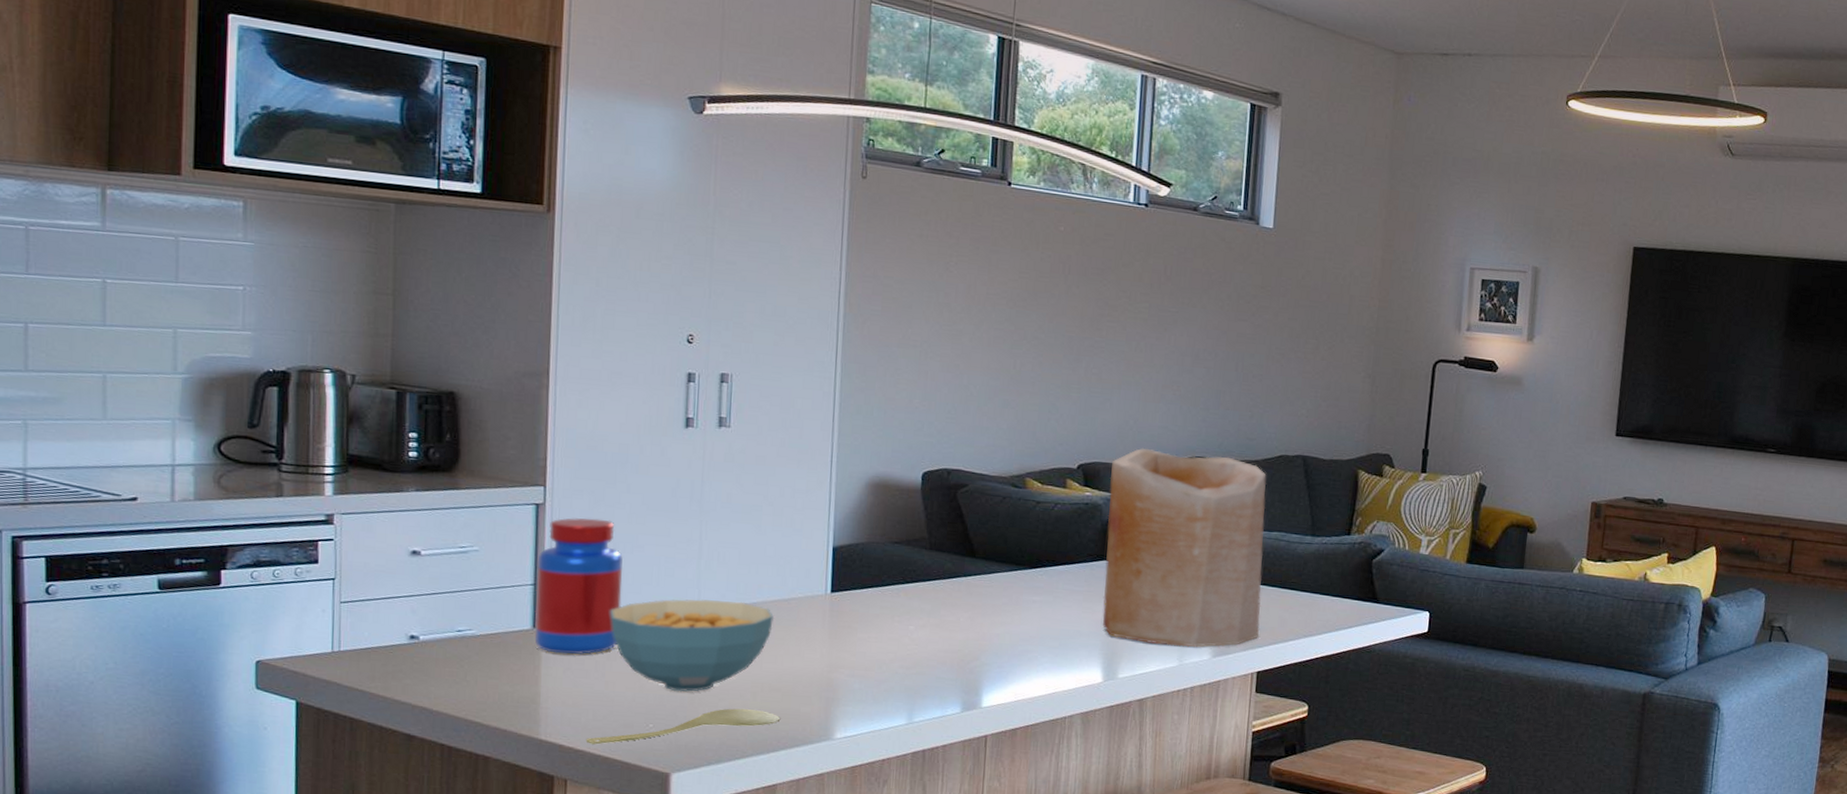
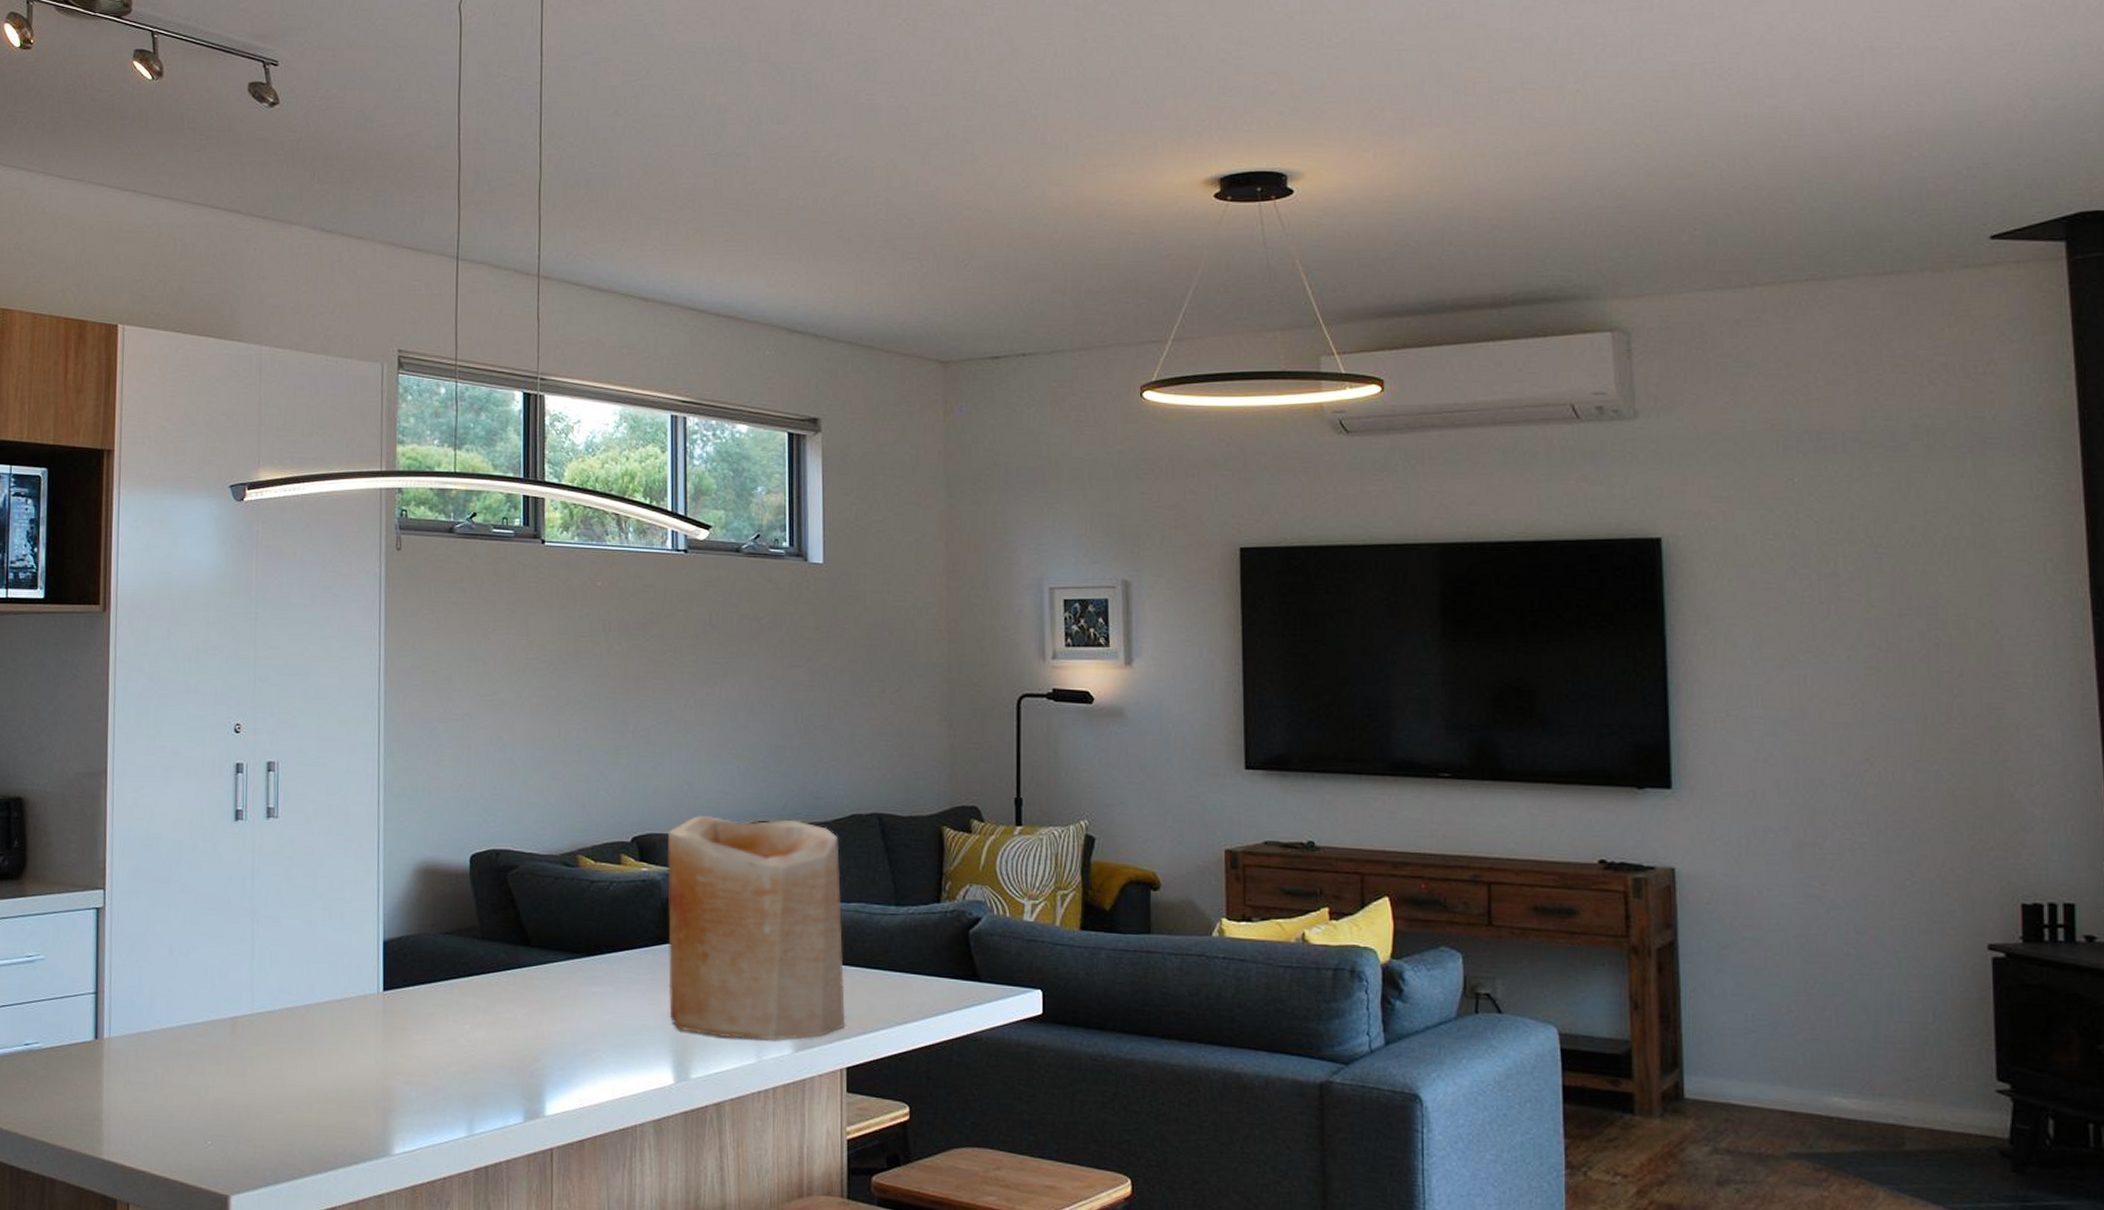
jar: present [534,518,623,655] -> none [96,920,179,1067]
spoon: present [586,708,781,745] -> none [146,1122,338,1165]
cereal bowl: present [610,599,775,692] -> none [167,1003,328,1105]

